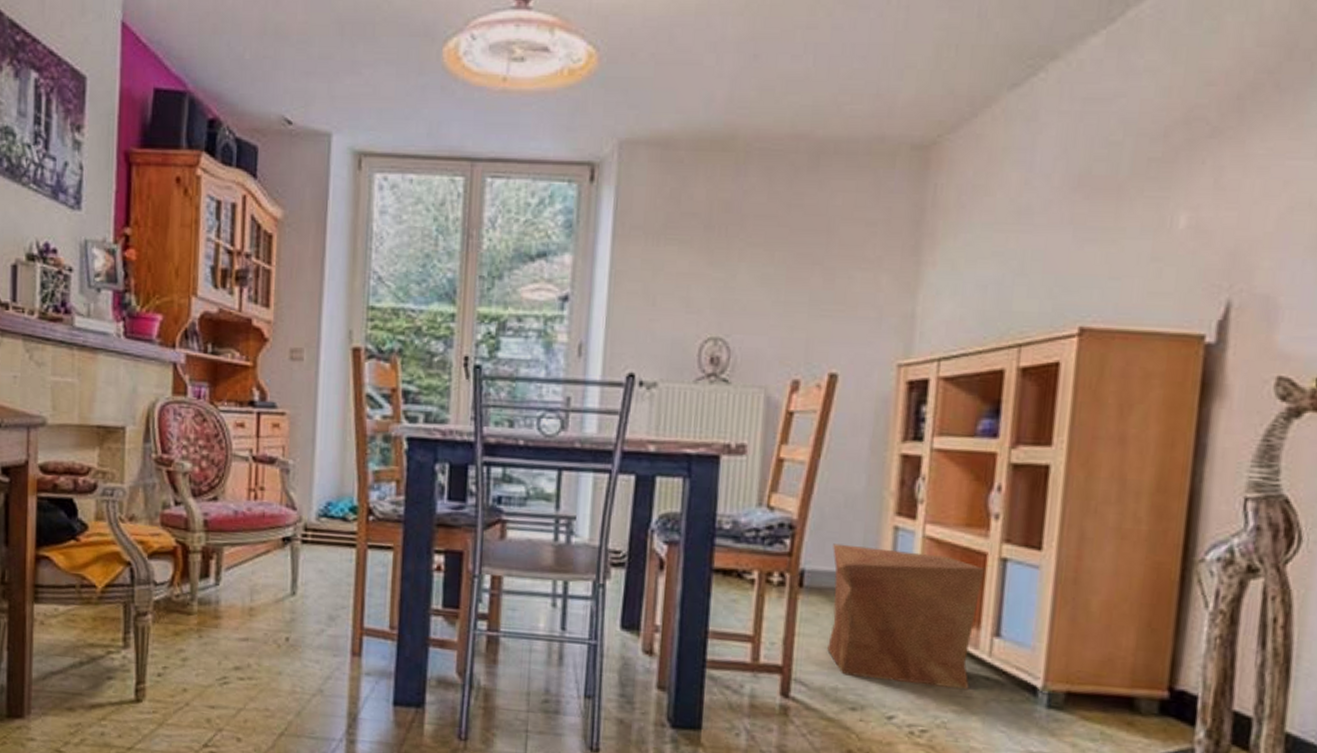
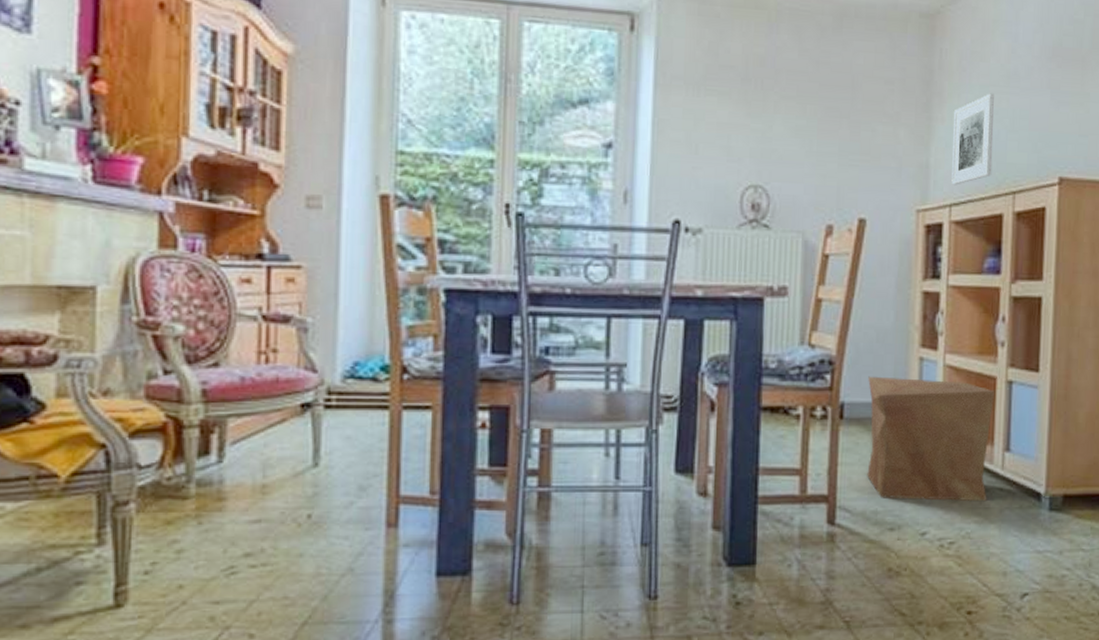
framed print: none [941,232,1000,337] -> present [951,93,994,185]

